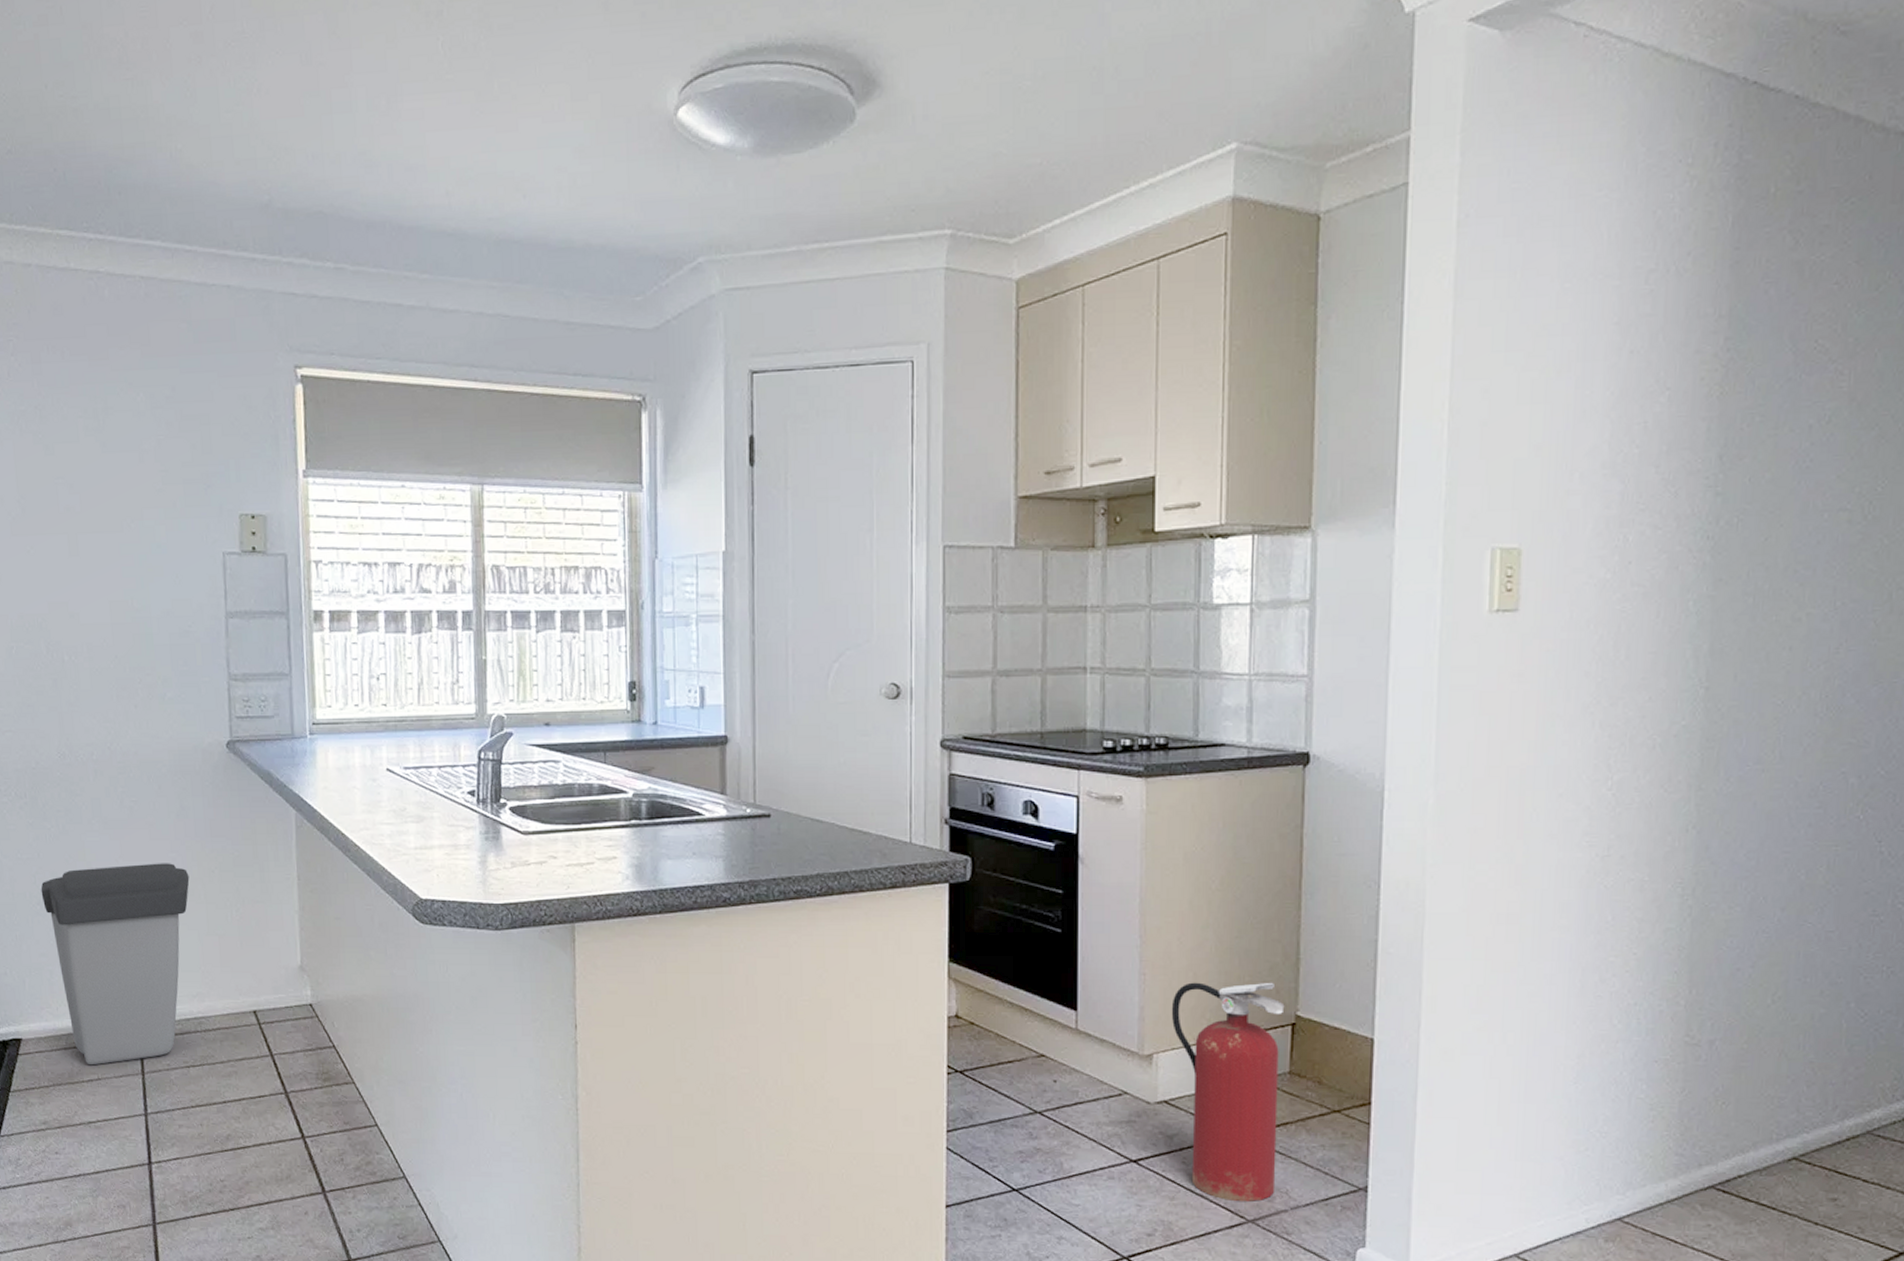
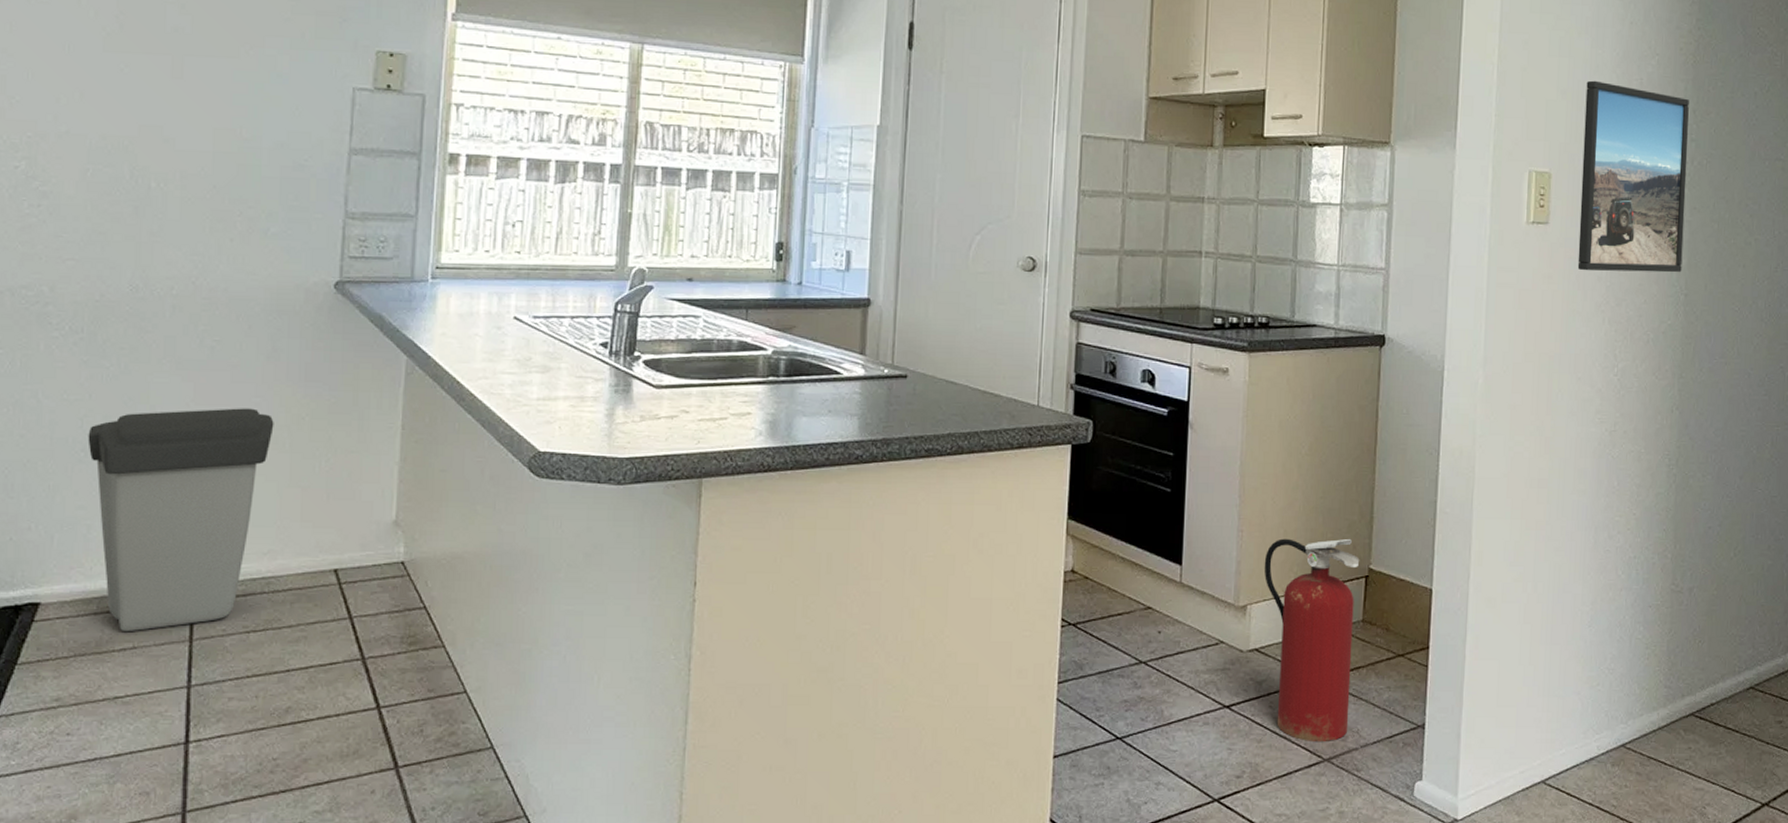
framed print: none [1557,429,1713,666] -> present [1577,80,1689,273]

